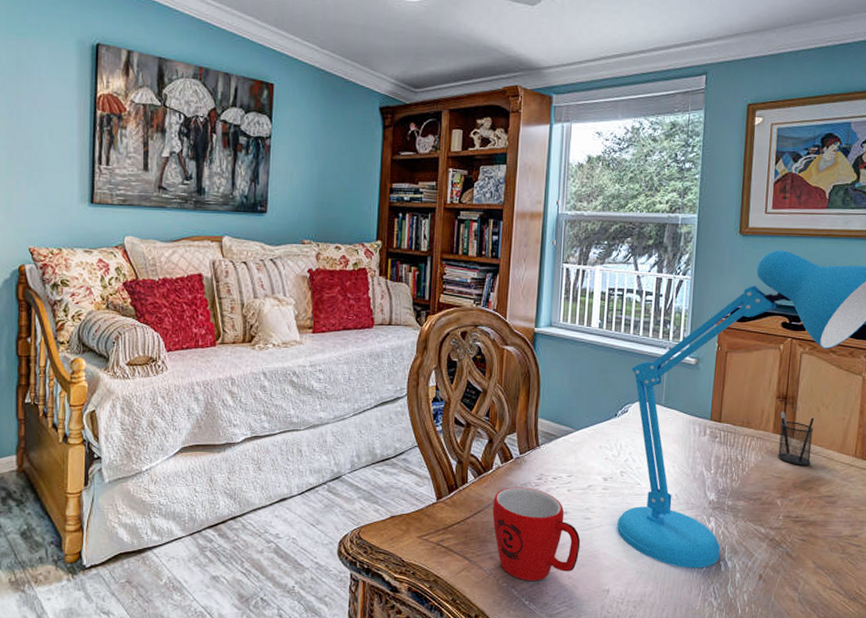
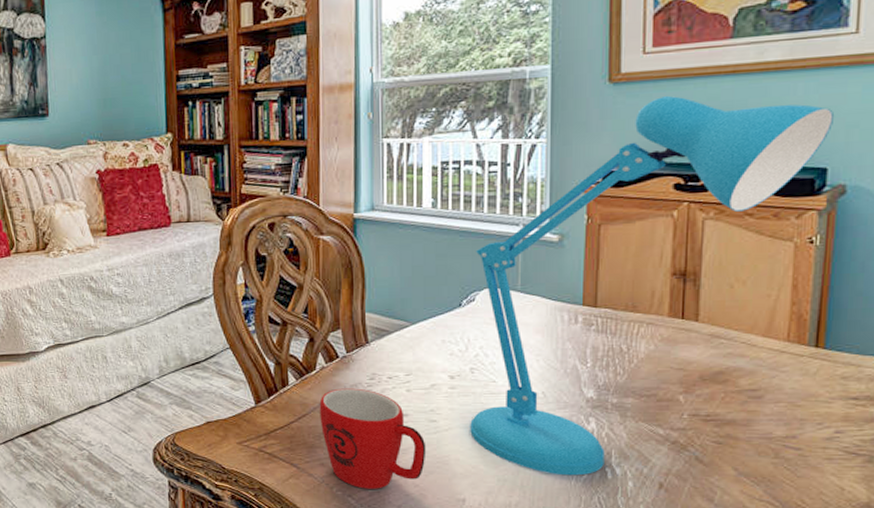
pencil holder: present [777,411,814,465] -> none [676,290,727,354]

